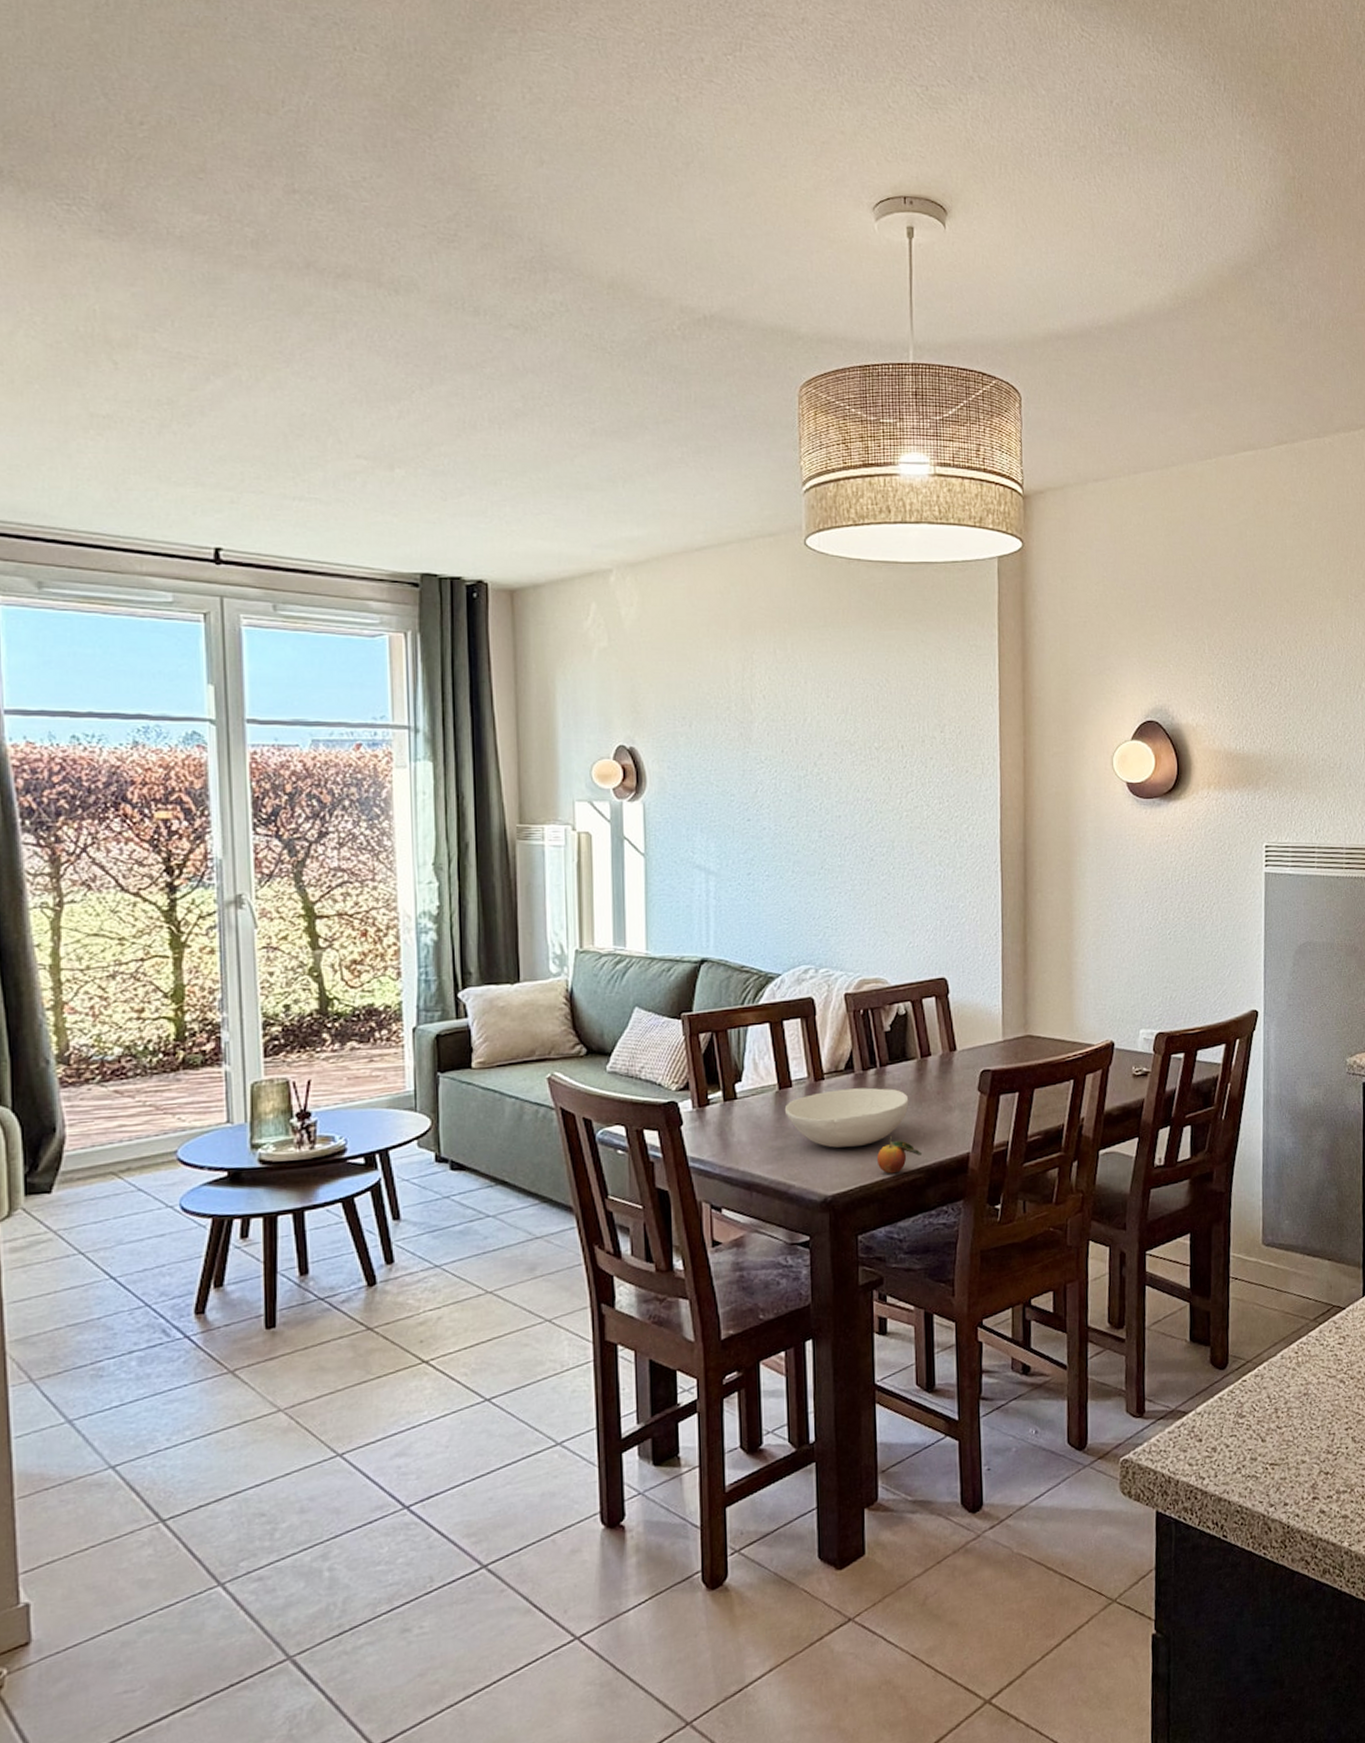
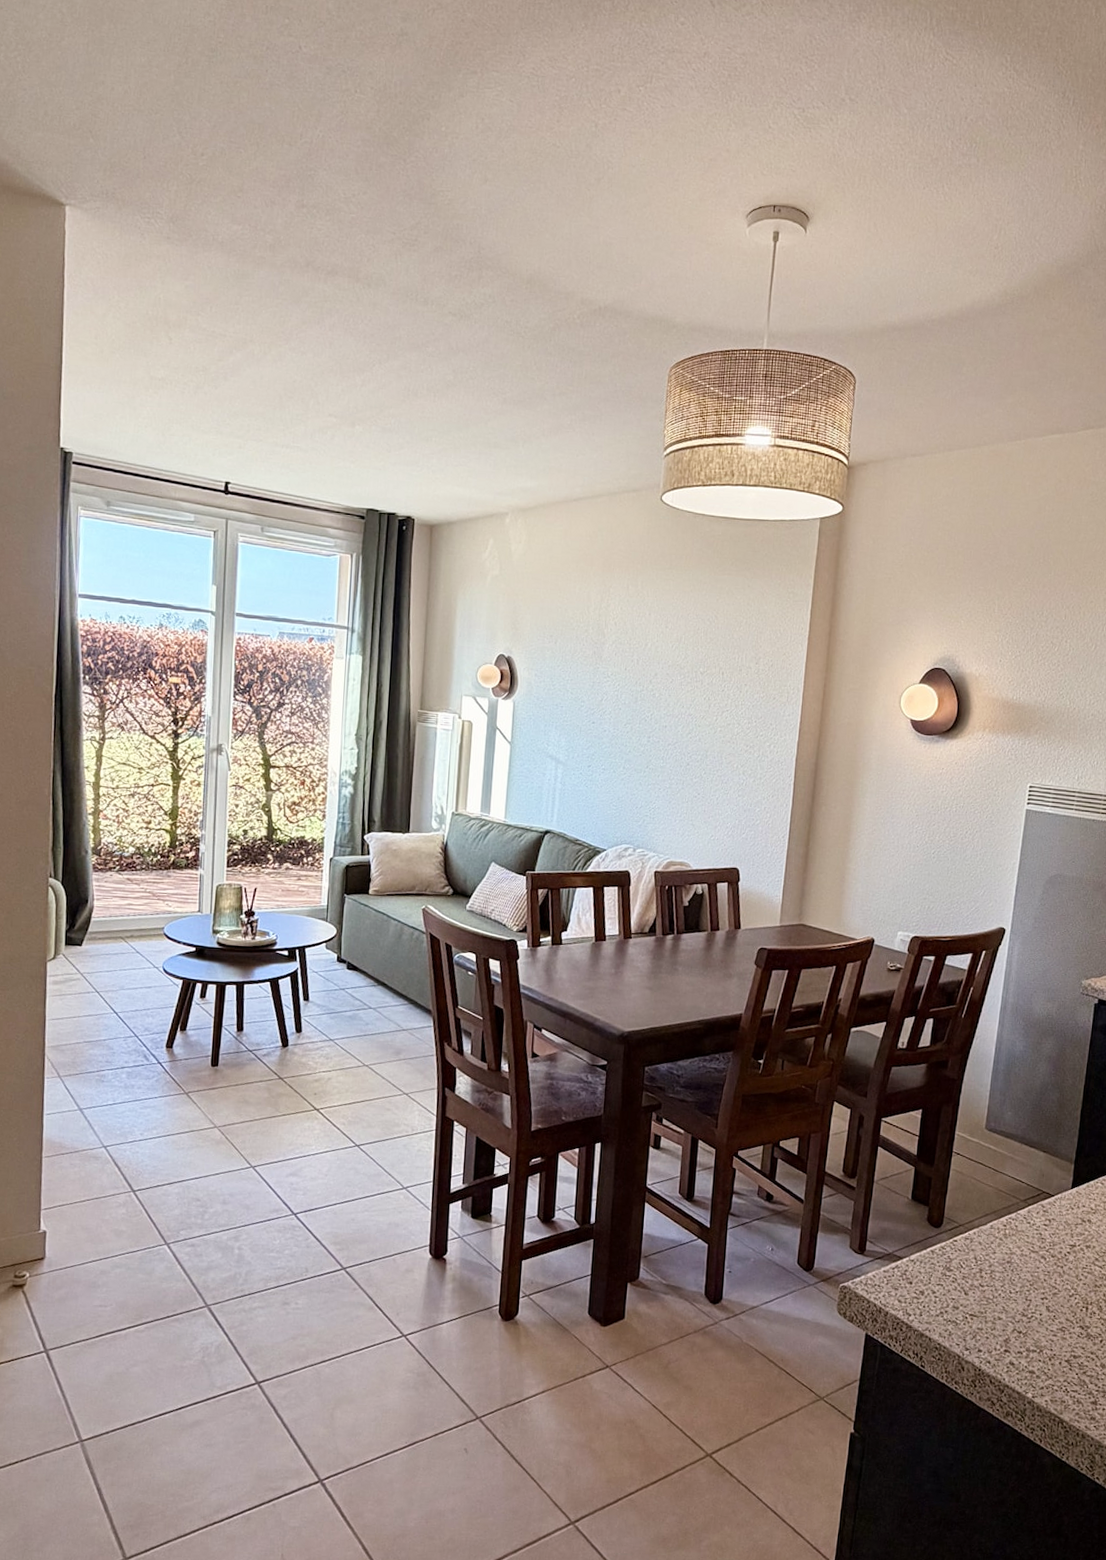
bowl: present [784,1087,909,1148] -> none [598,948,698,996]
fruit: present [877,1135,923,1174] -> none [667,990,704,1022]

